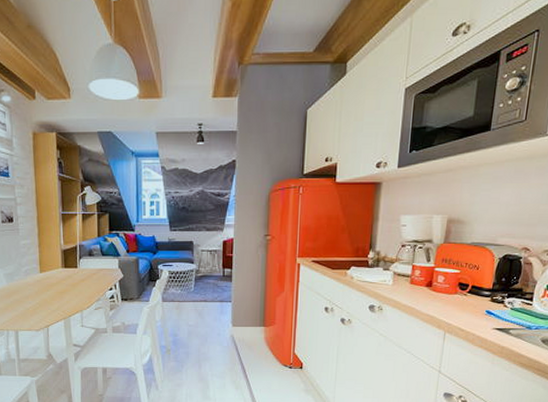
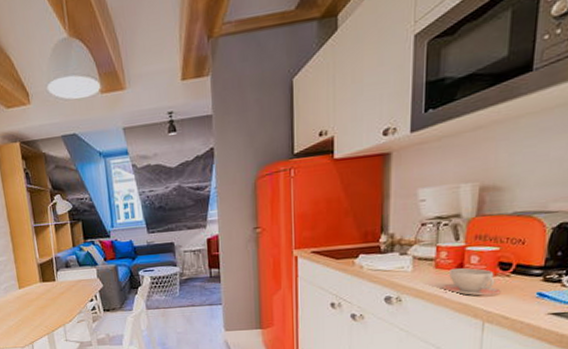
teacup: none [415,286,459,310] -> present [442,268,501,296]

